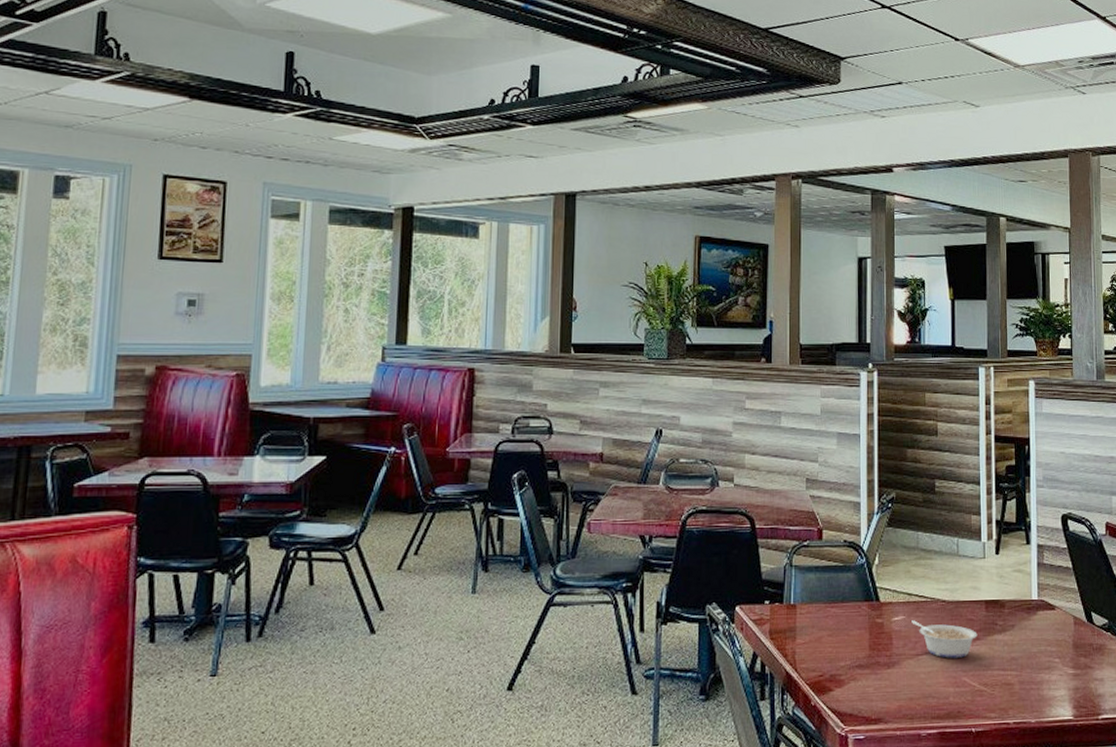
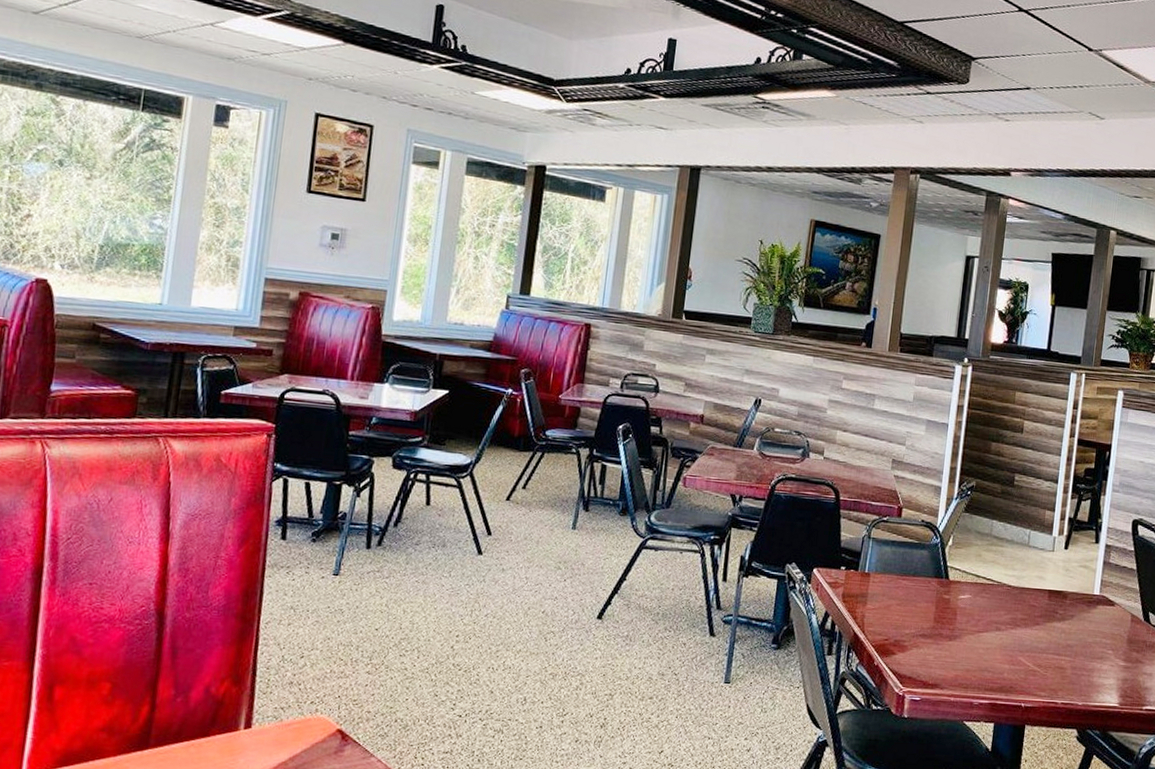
legume: present [912,620,978,658] -> none [977,600,1038,639]

